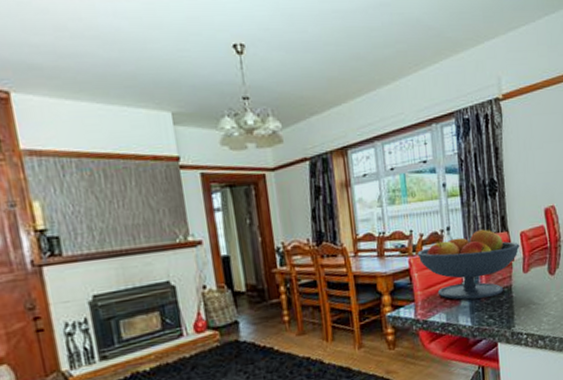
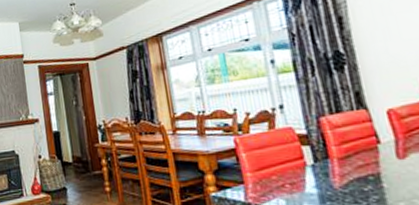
fruit bowl: present [417,228,520,300] -> none [243,106,388,187]

